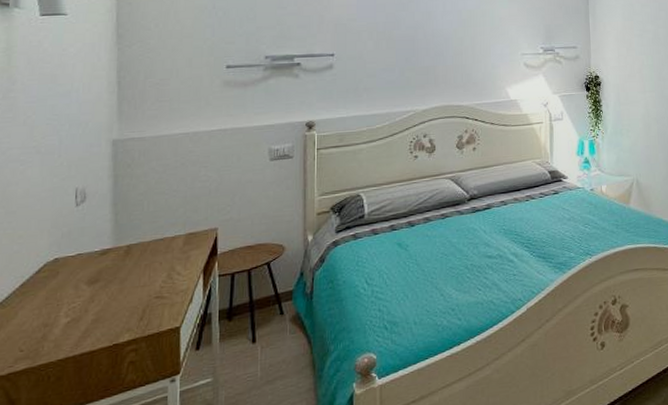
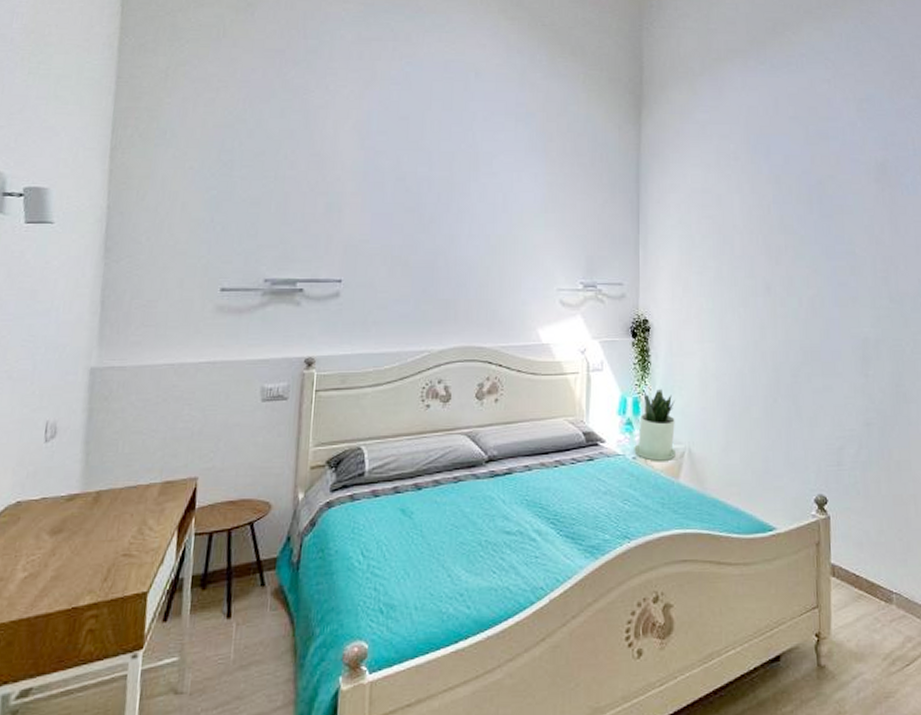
planter: none [591,133,627,191] -> present [634,389,677,461]

